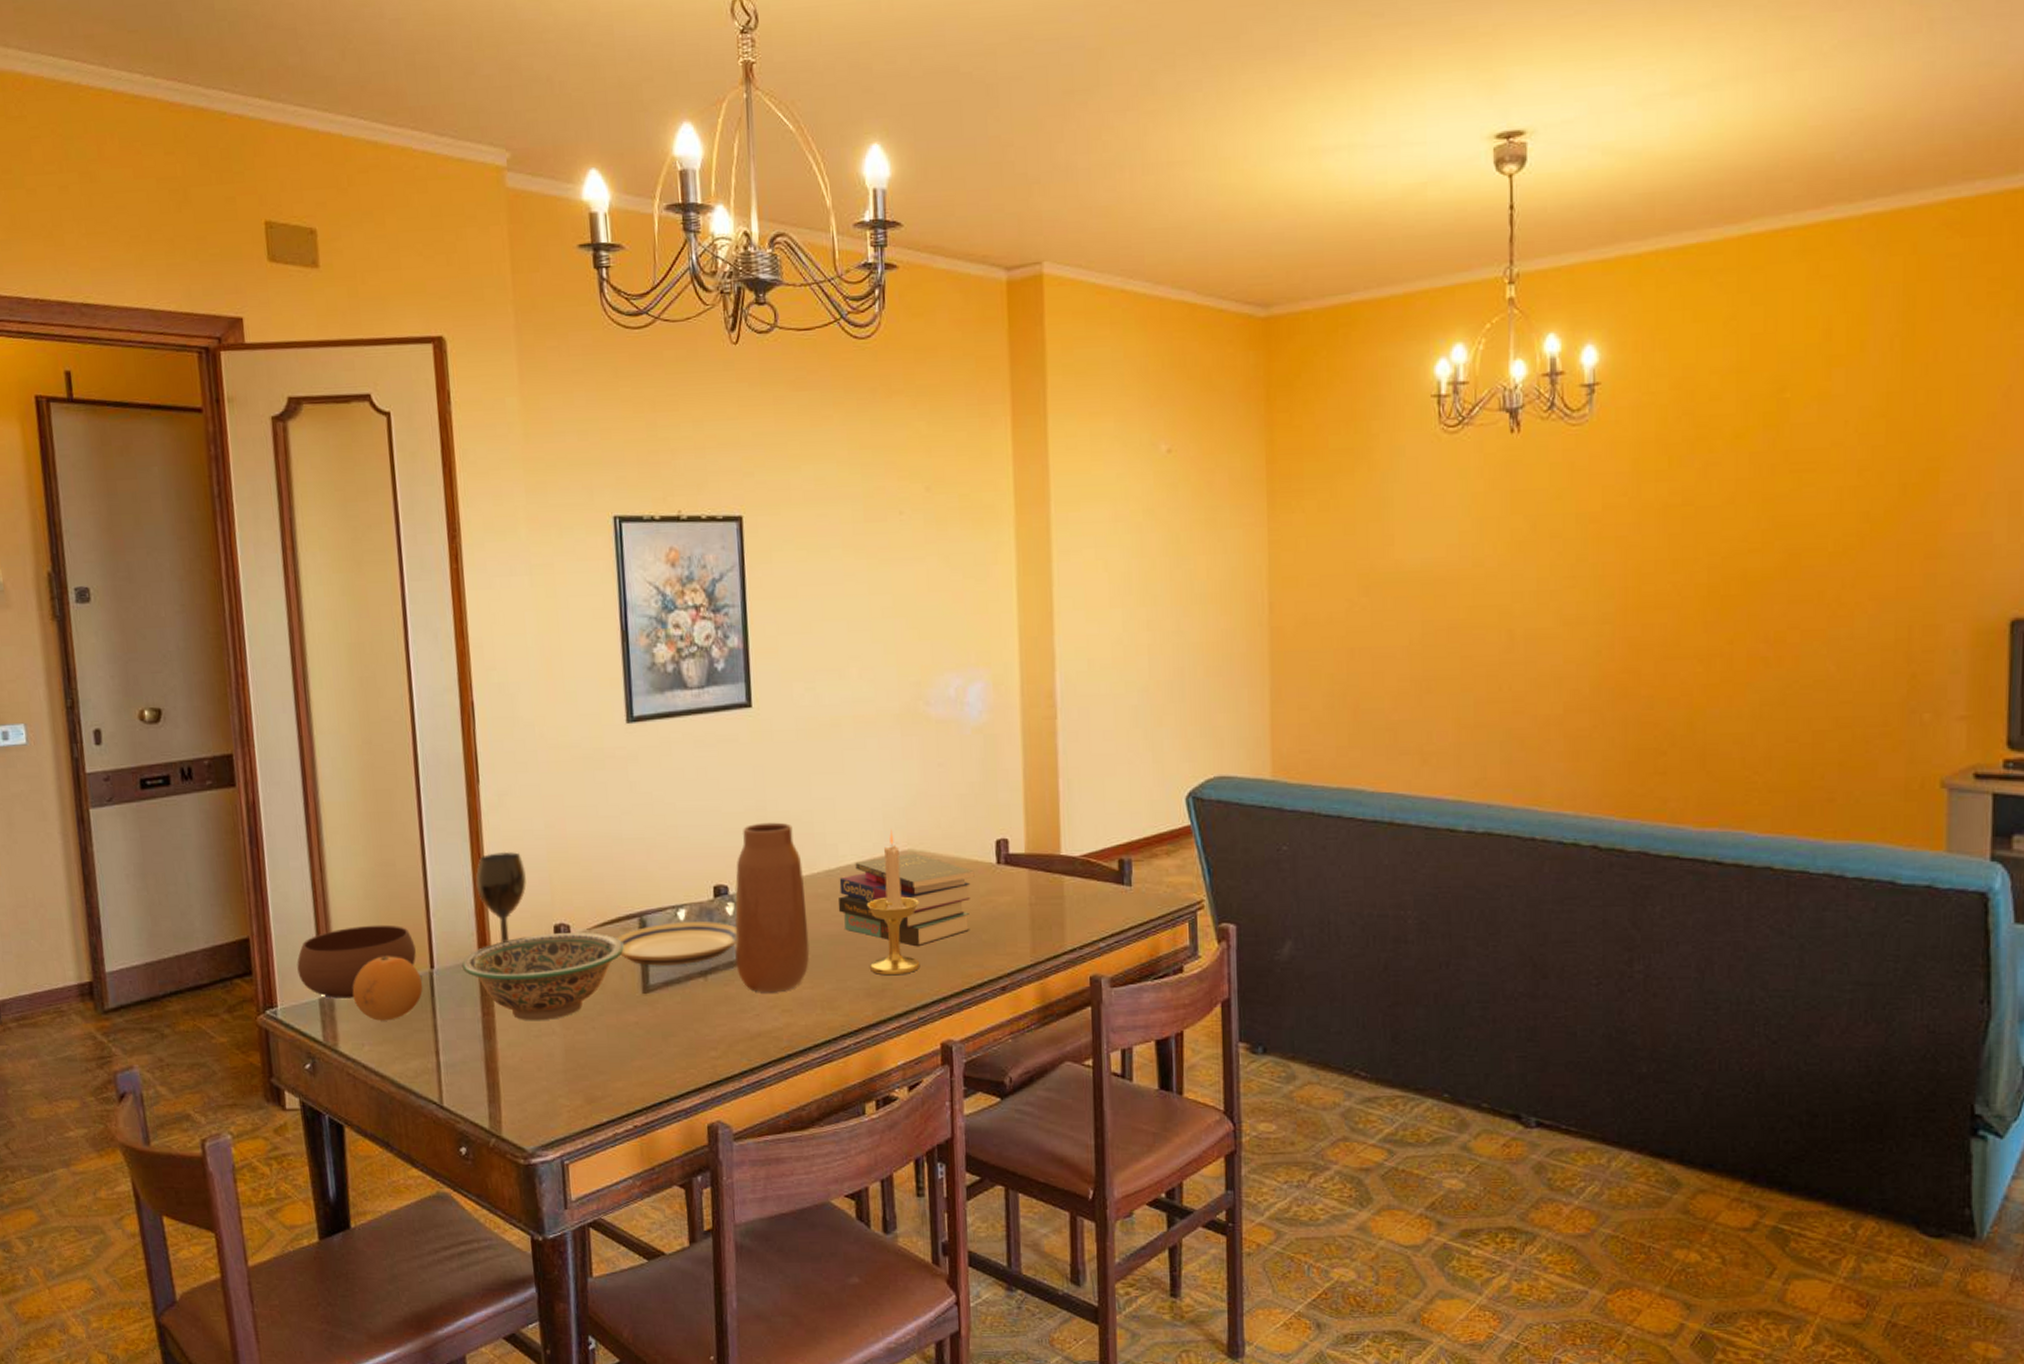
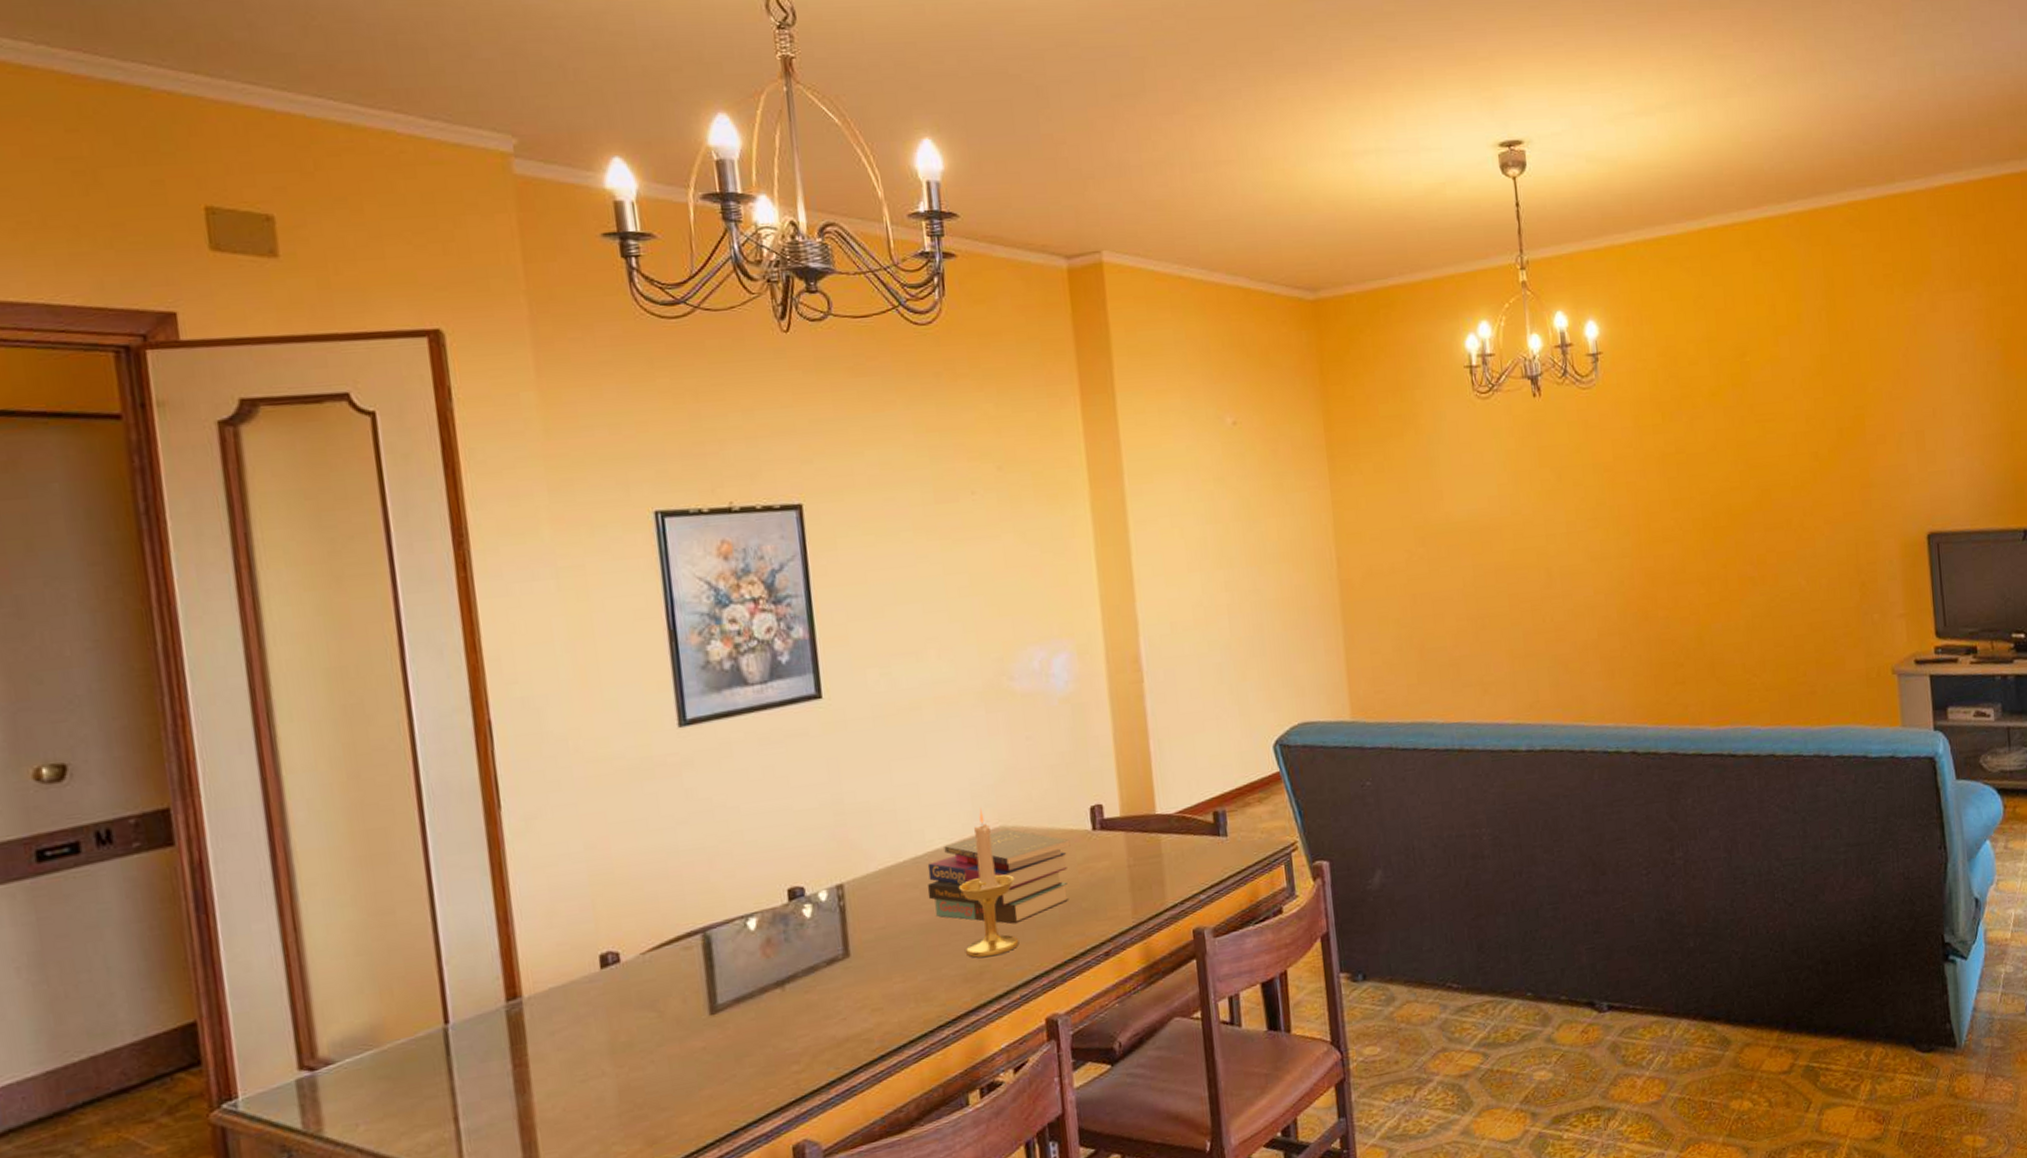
bowl: present [297,924,416,999] -> none [264,980,425,1077]
fruit: present [352,956,423,1021] -> none [341,1016,435,1095]
decorative bowl: present [461,932,625,1021] -> none [484,956,687,1066]
wine glass: present [476,851,527,943] -> none [500,879,565,983]
plate: present [616,922,737,966] -> none [676,926,817,984]
vase: present [735,822,810,992] -> none [812,813,900,995]

